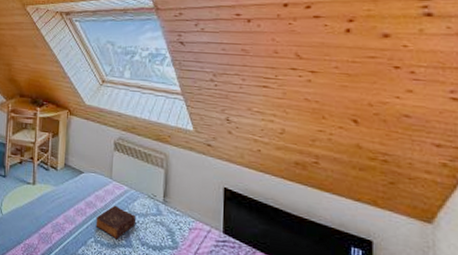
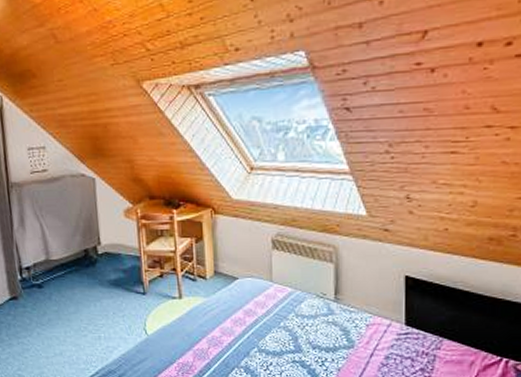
book: present [95,205,137,240] -> none [257,310,305,346]

